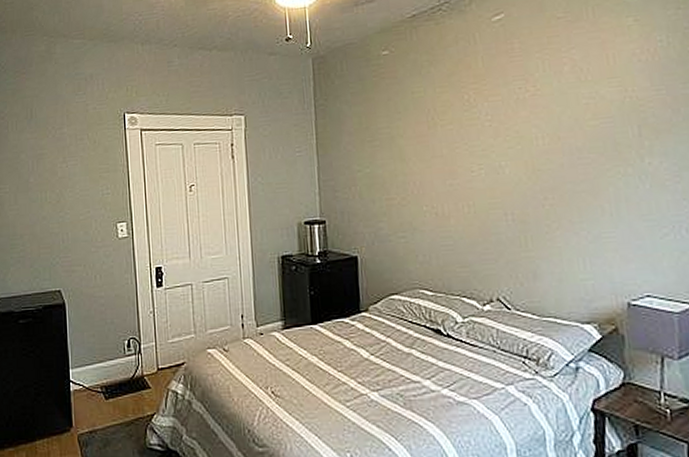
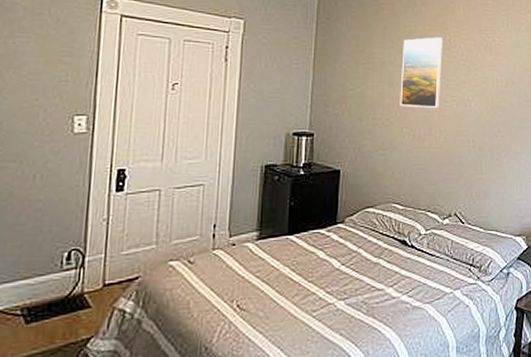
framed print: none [412,98,465,183] -> present [400,37,444,108]

